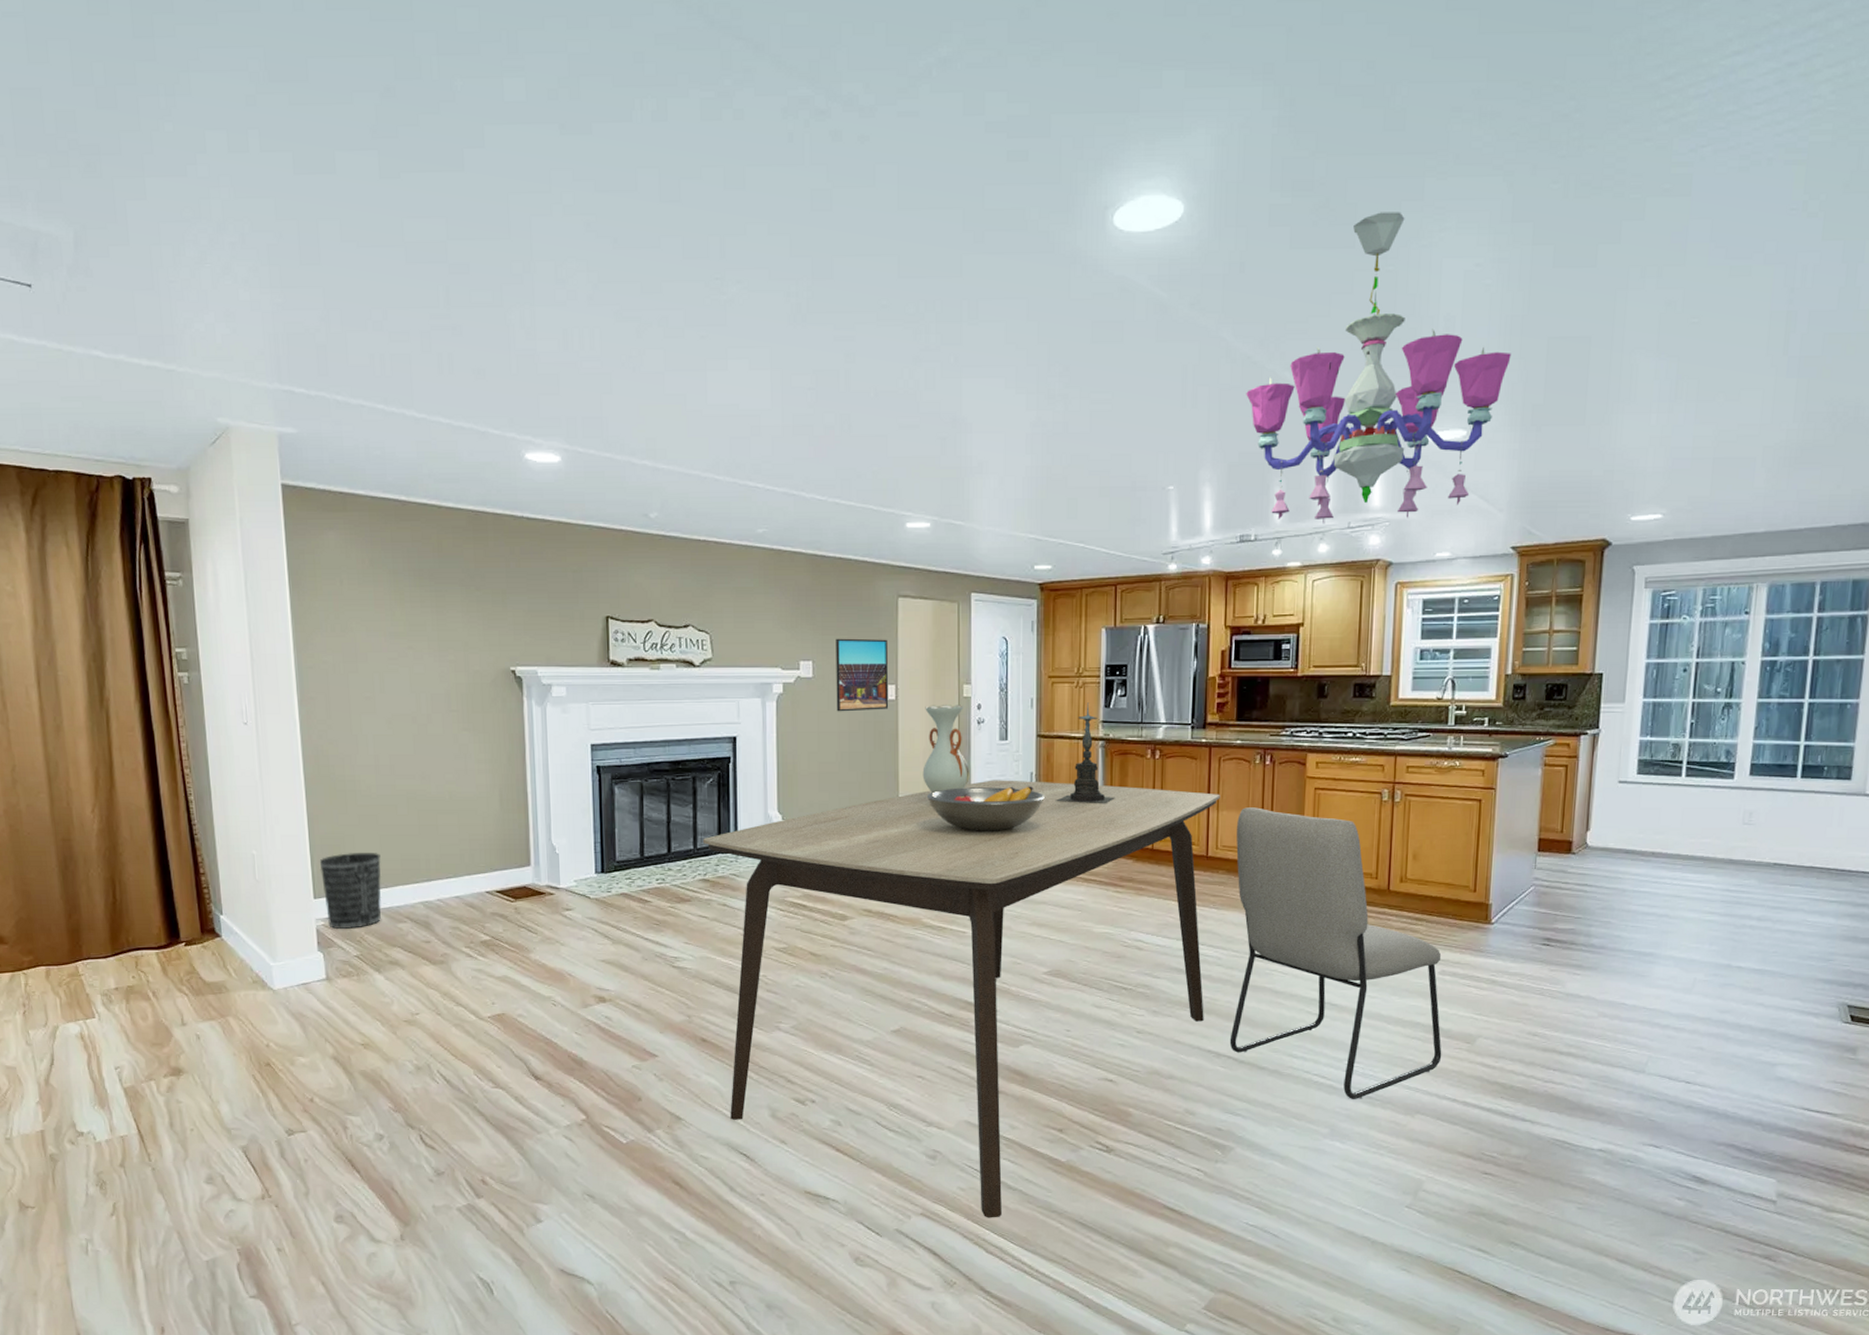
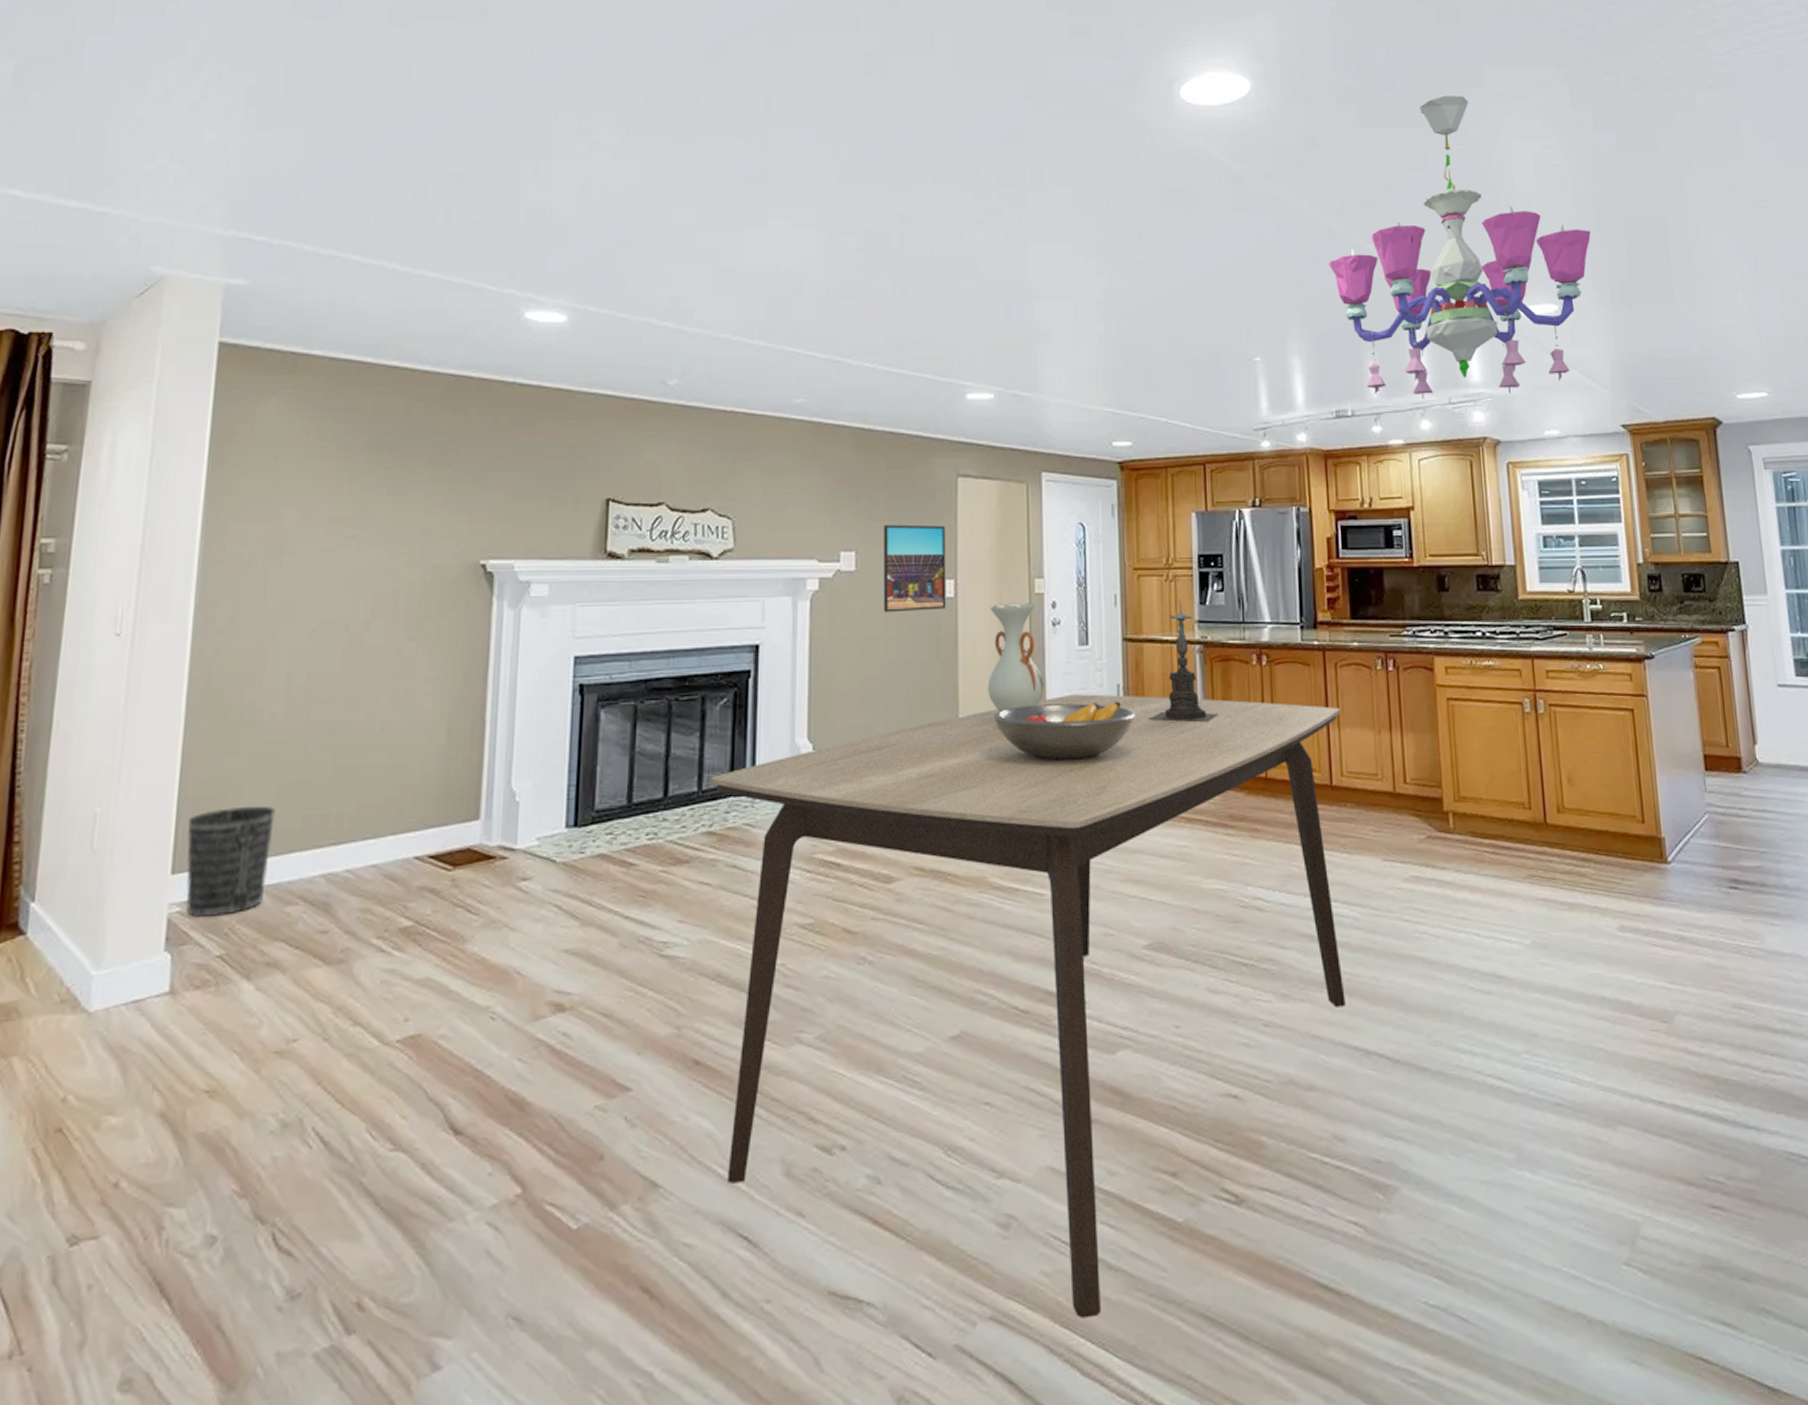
chair: present [1229,807,1442,1099] -> none [1362,723,1637,1108]

